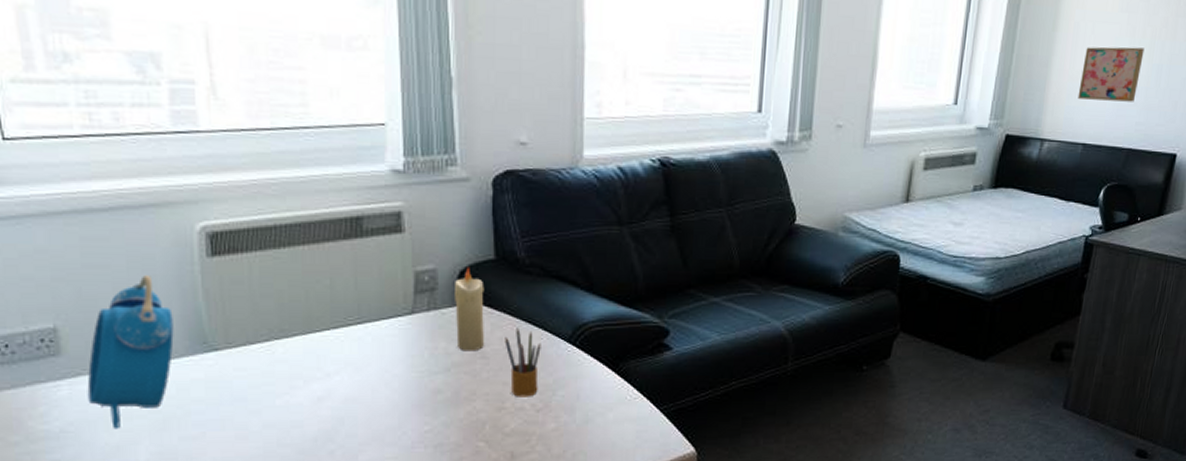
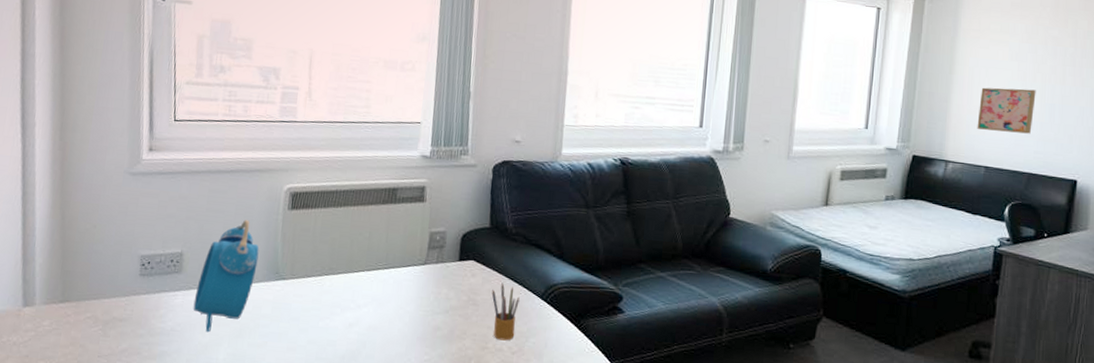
candle: present [455,267,485,352] -> none [455,231,480,299]

